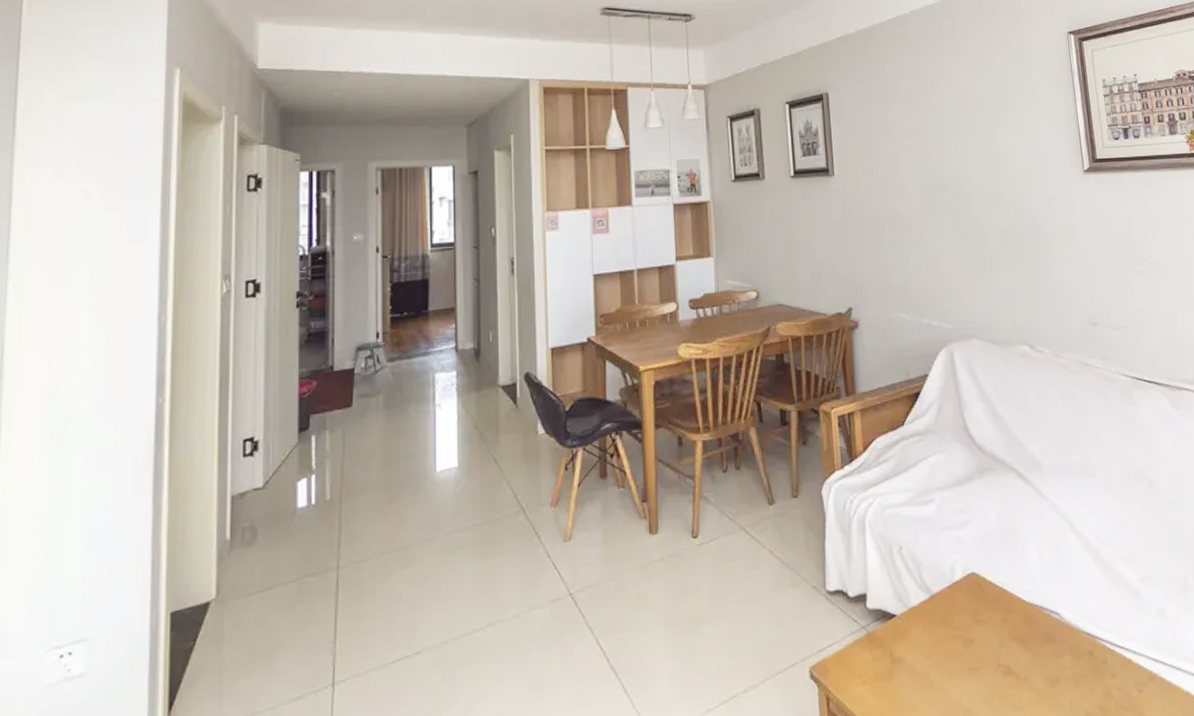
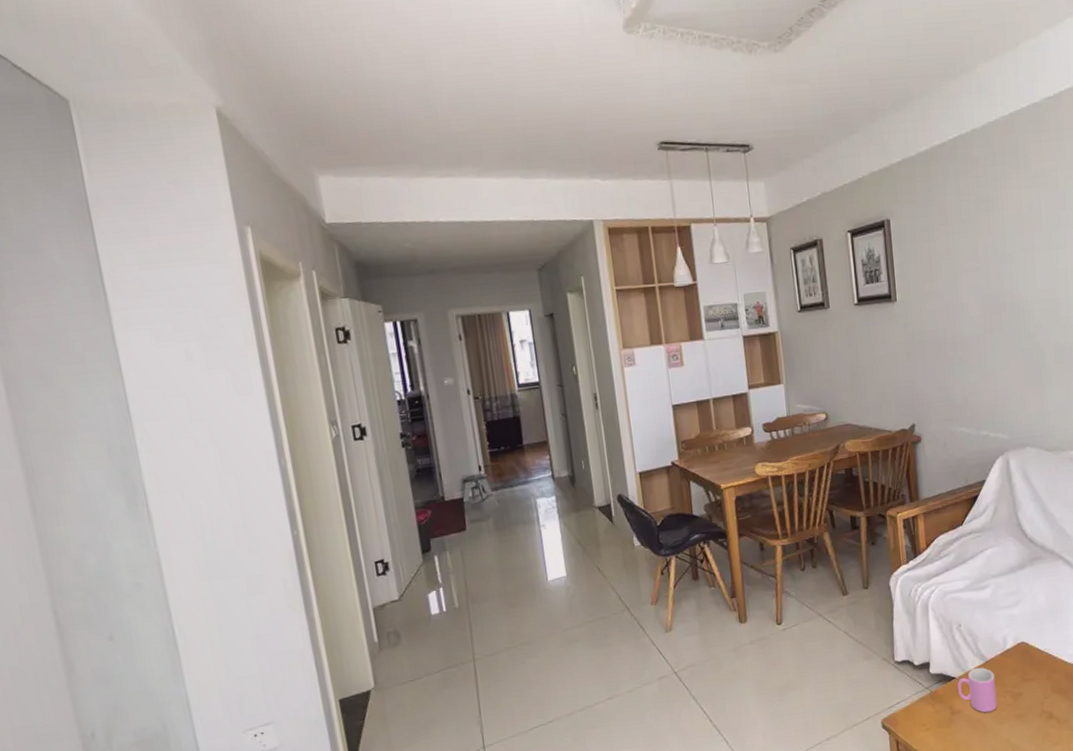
cup: none [898,602,946,664] -> present [957,667,997,713]

